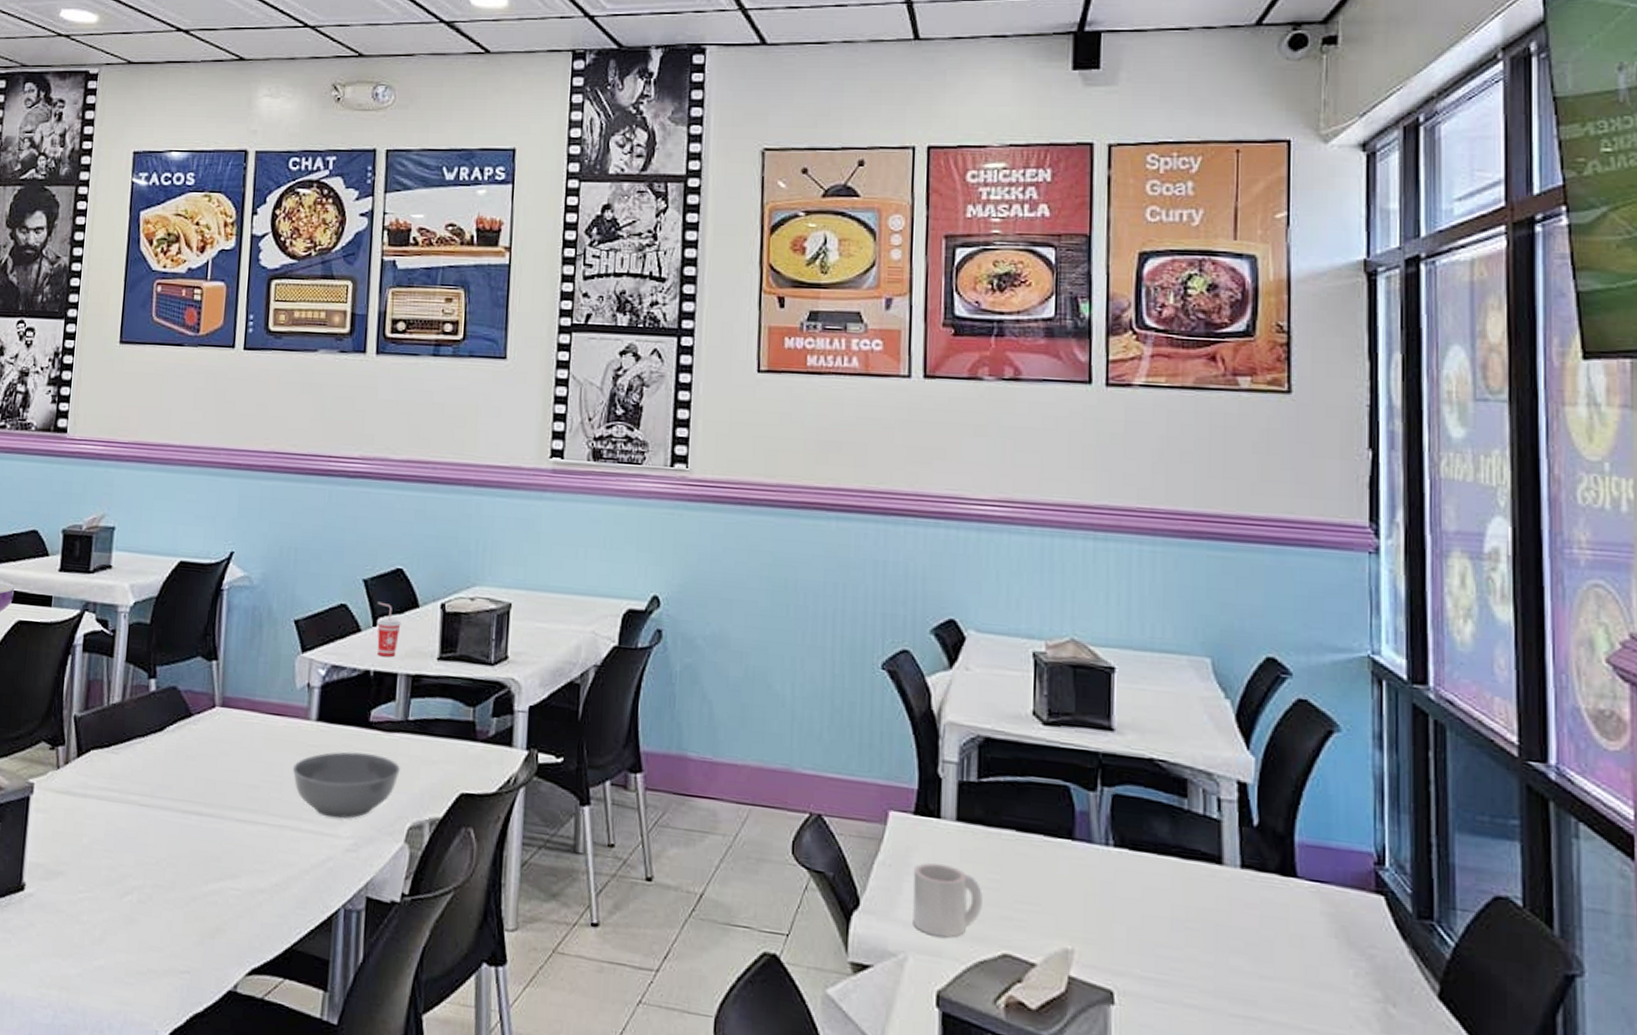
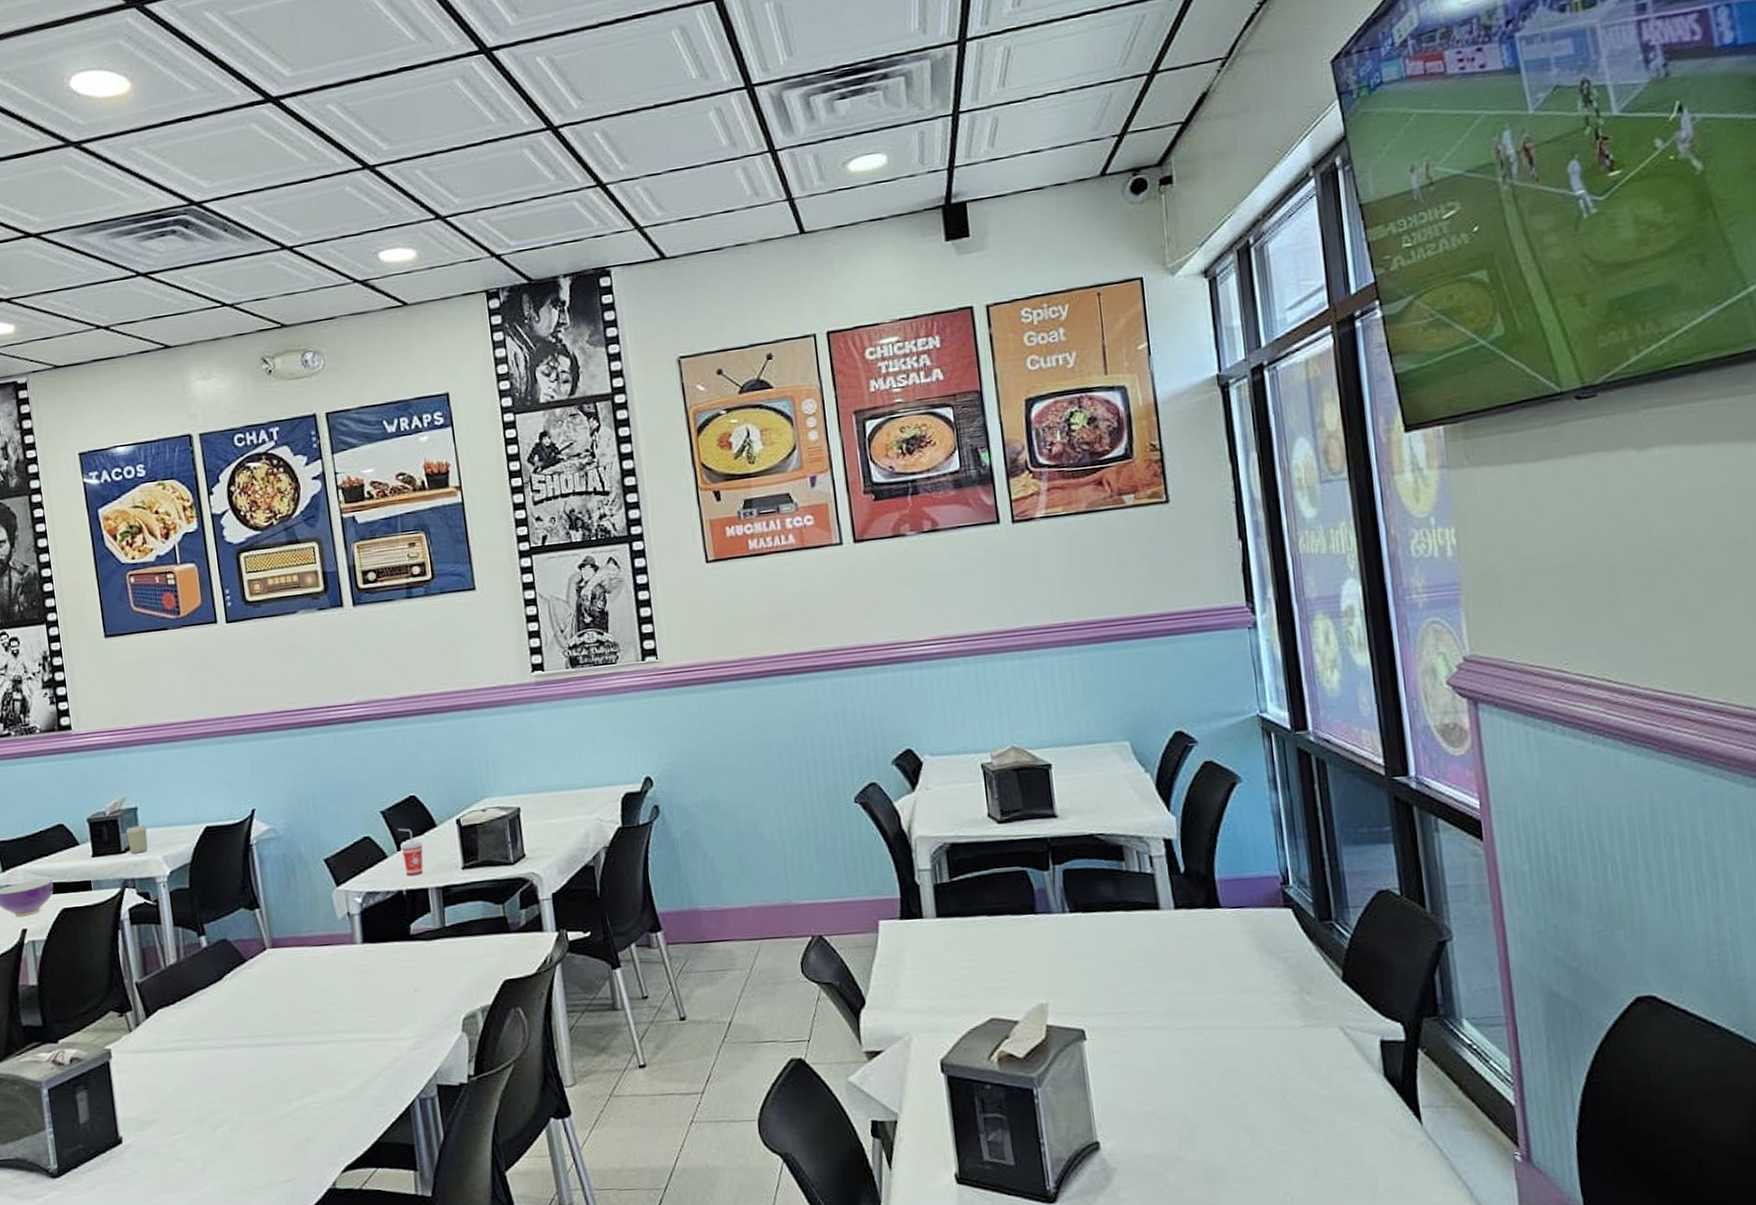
cup: none [98,546,120,577] -> present [126,825,148,854]
bowl: present [292,751,400,819] -> none [348,962,447,1024]
mug: present [912,863,982,939] -> none [906,956,968,1016]

